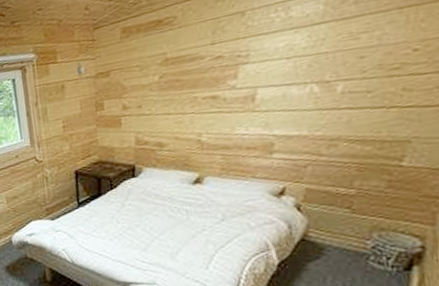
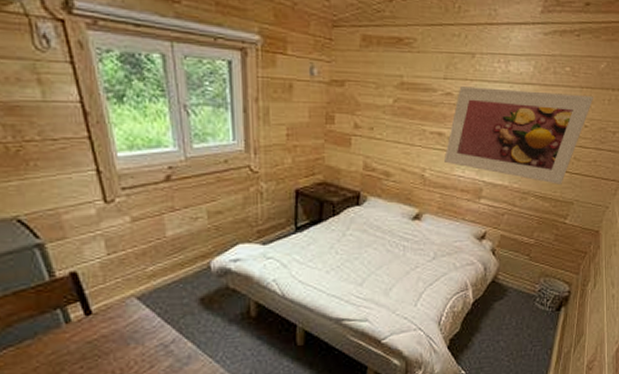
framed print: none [221,13,424,125] -> present [443,86,594,184]

